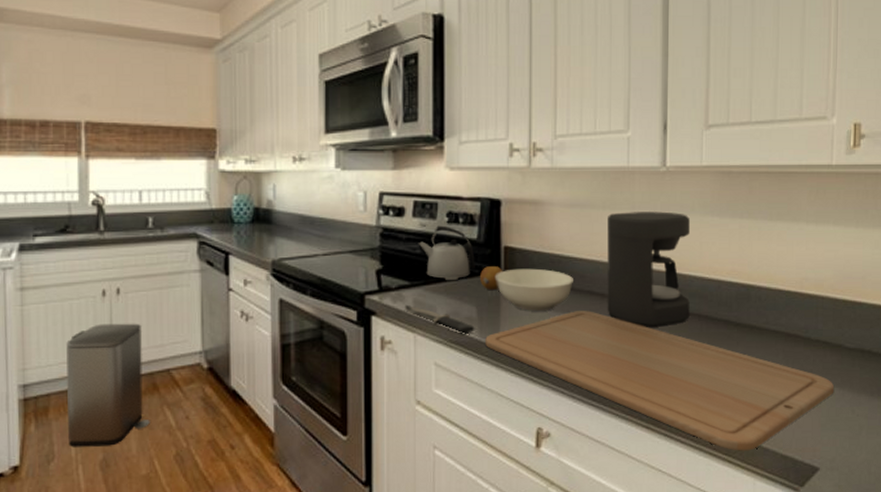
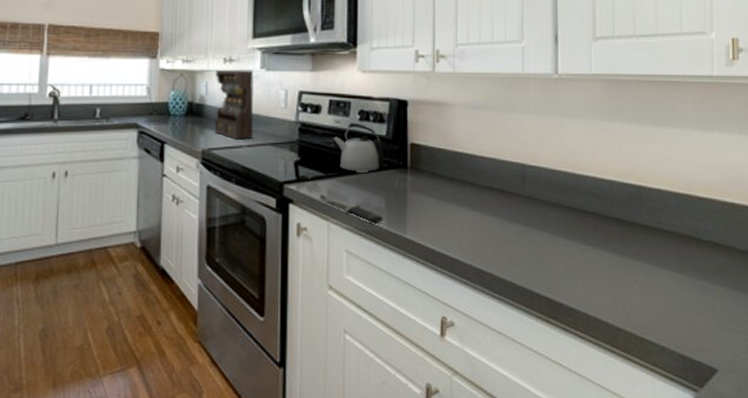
pedal bin: present [66,323,150,447] -> none [13,203,87,317]
spice rack: none [284,169,329,248] -> present [214,69,254,140]
fruit: present [480,266,503,291] -> none [389,161,410,184]
chopping board: present [485,311,835,451] -> none [393,205,728,349]
bowl: present [496,268,573,311] -> none [403,164,474,204]
coffee maker: present [607,211,690,327] -> none [505,114,584,223]

